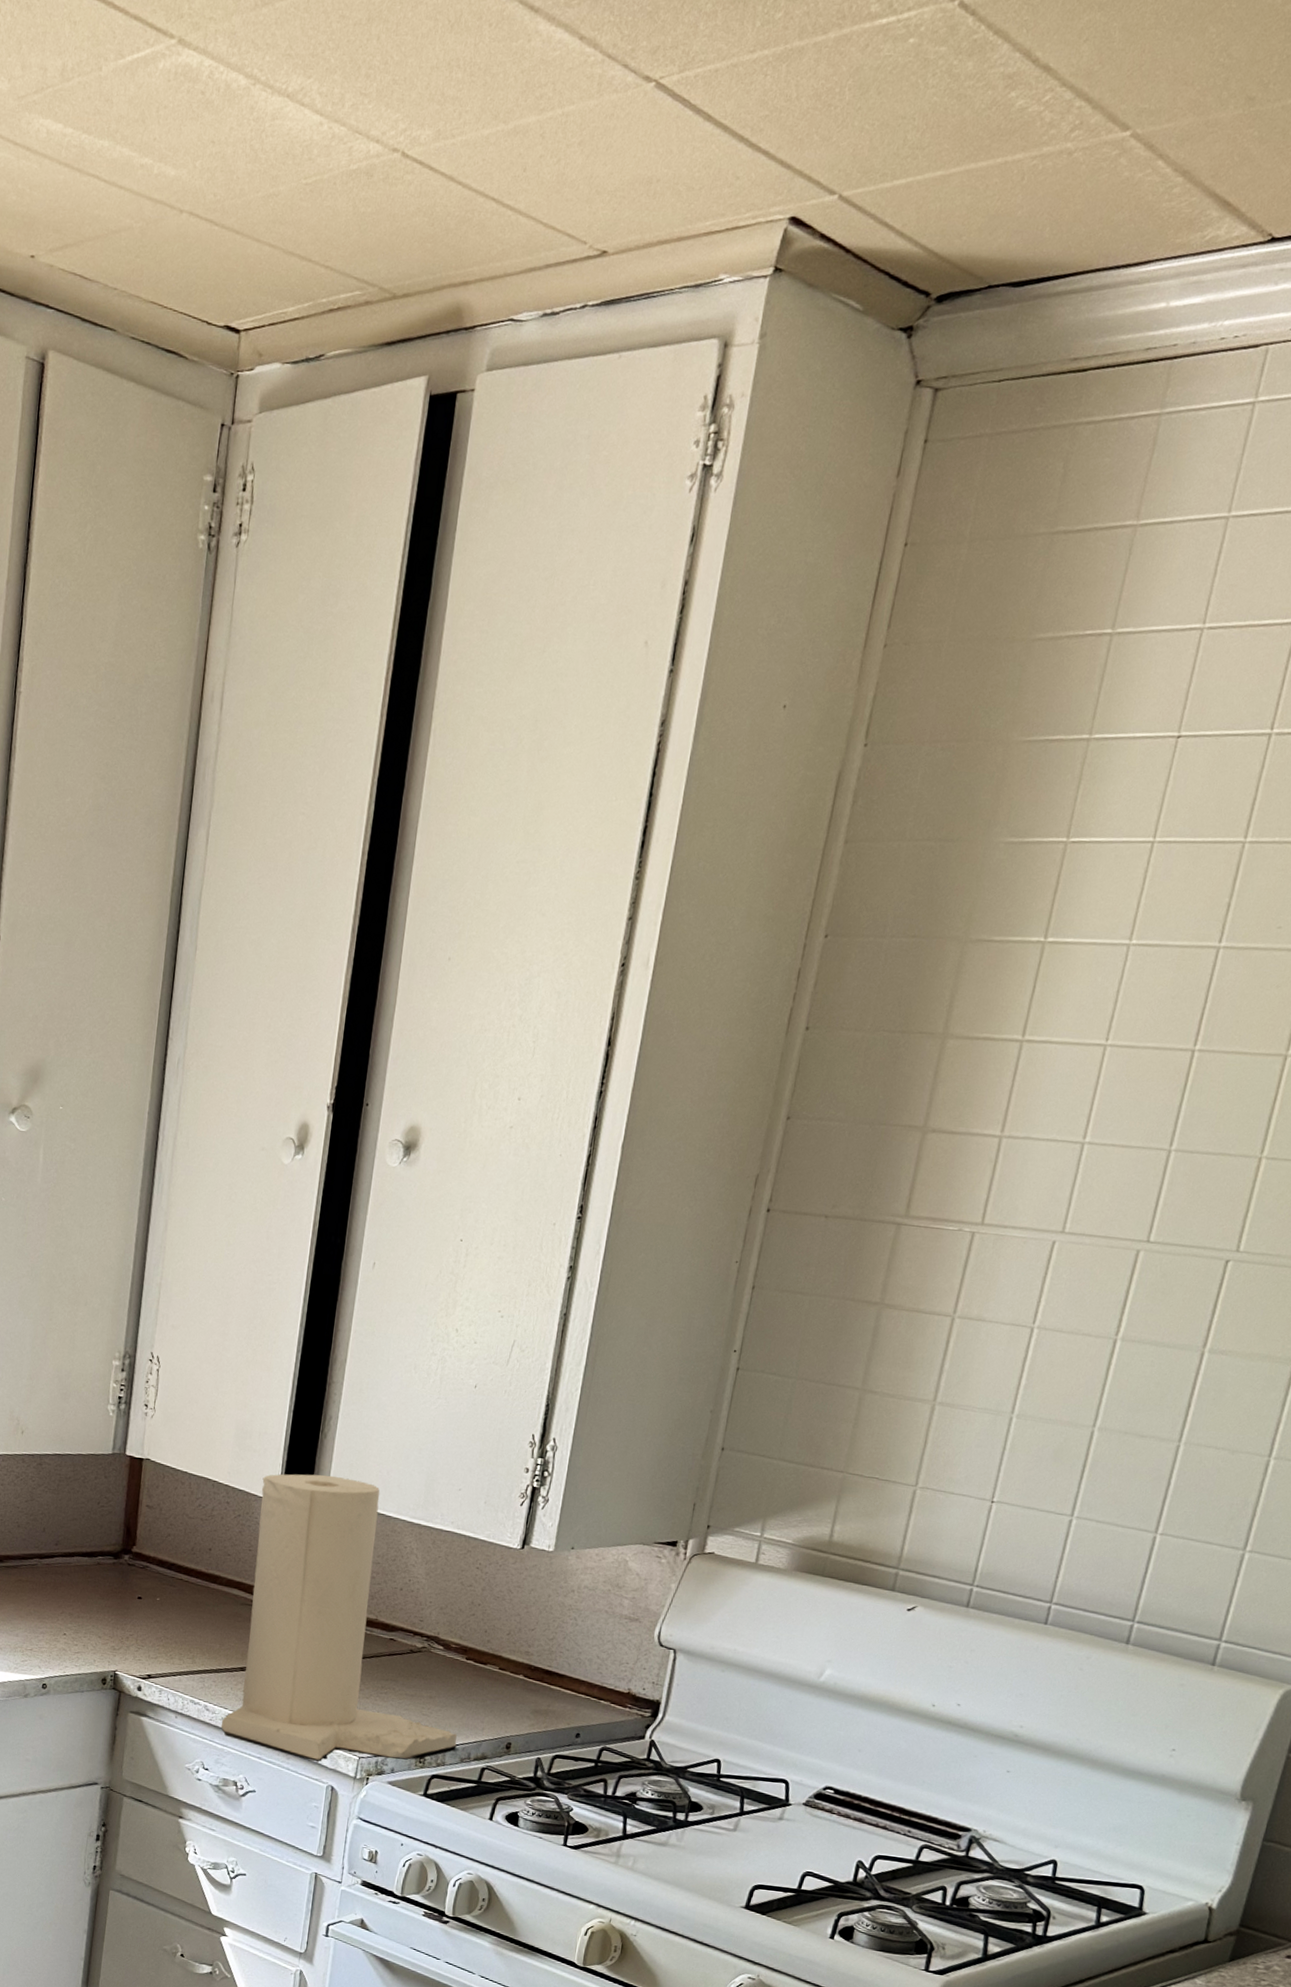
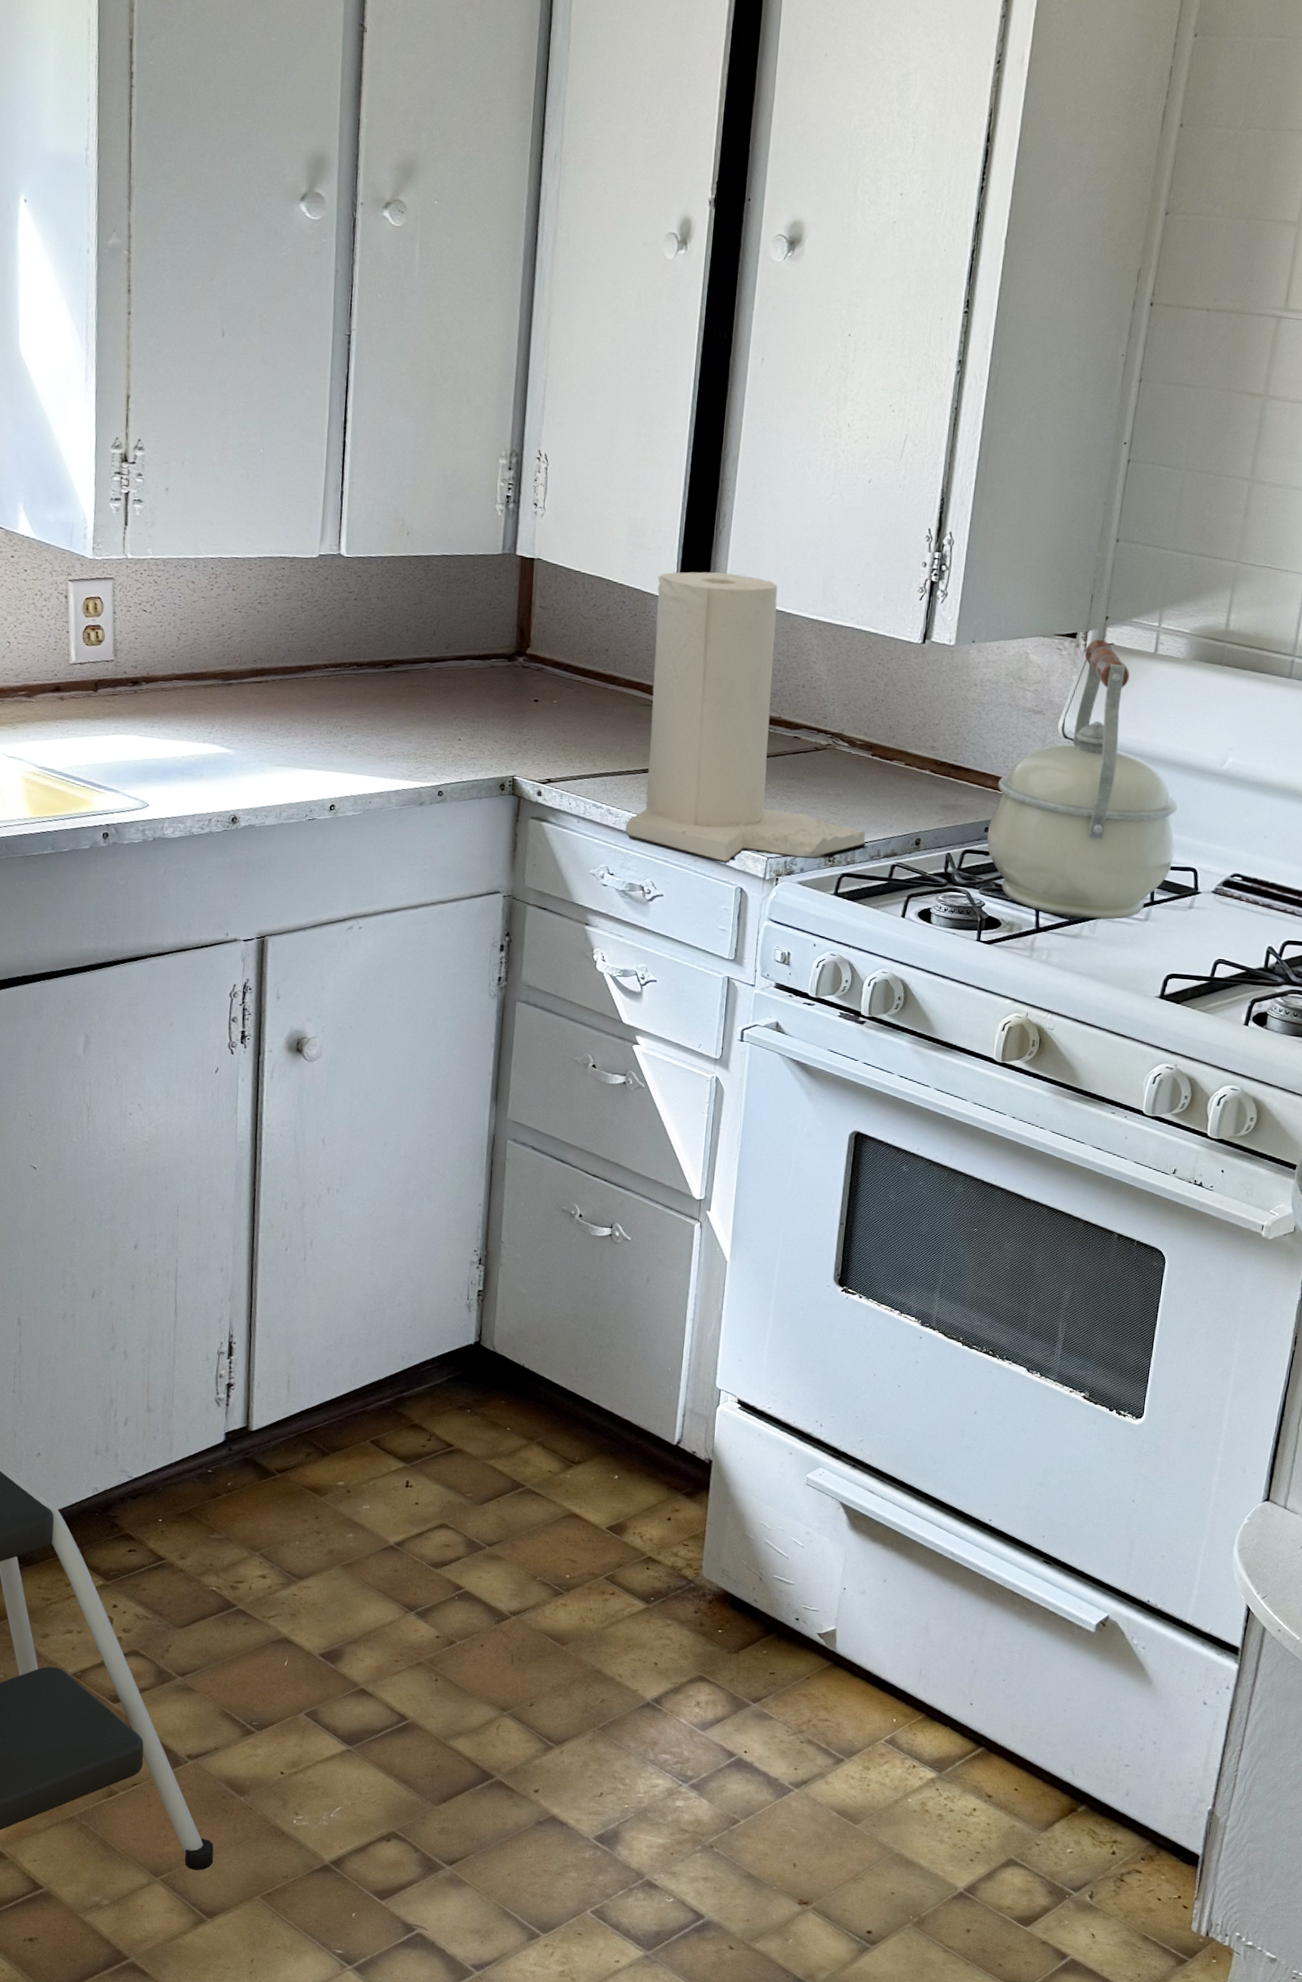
kettle: none [577,1547,772,1829] -> present [986,639,1178,920]

